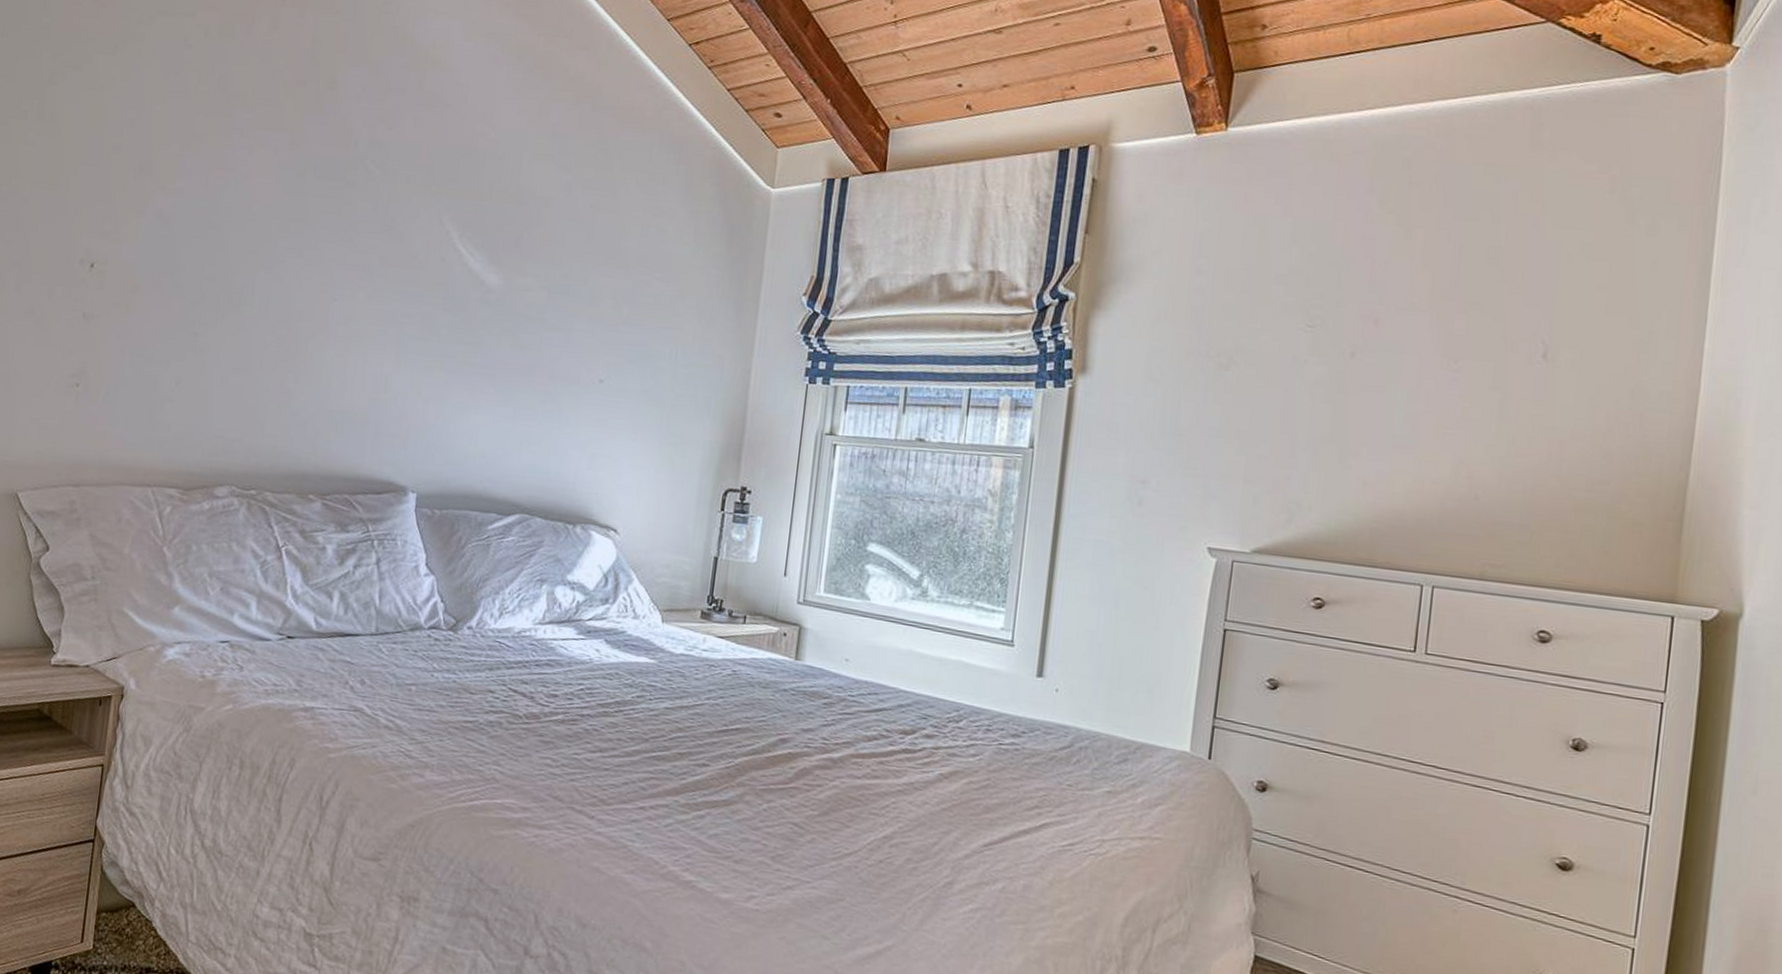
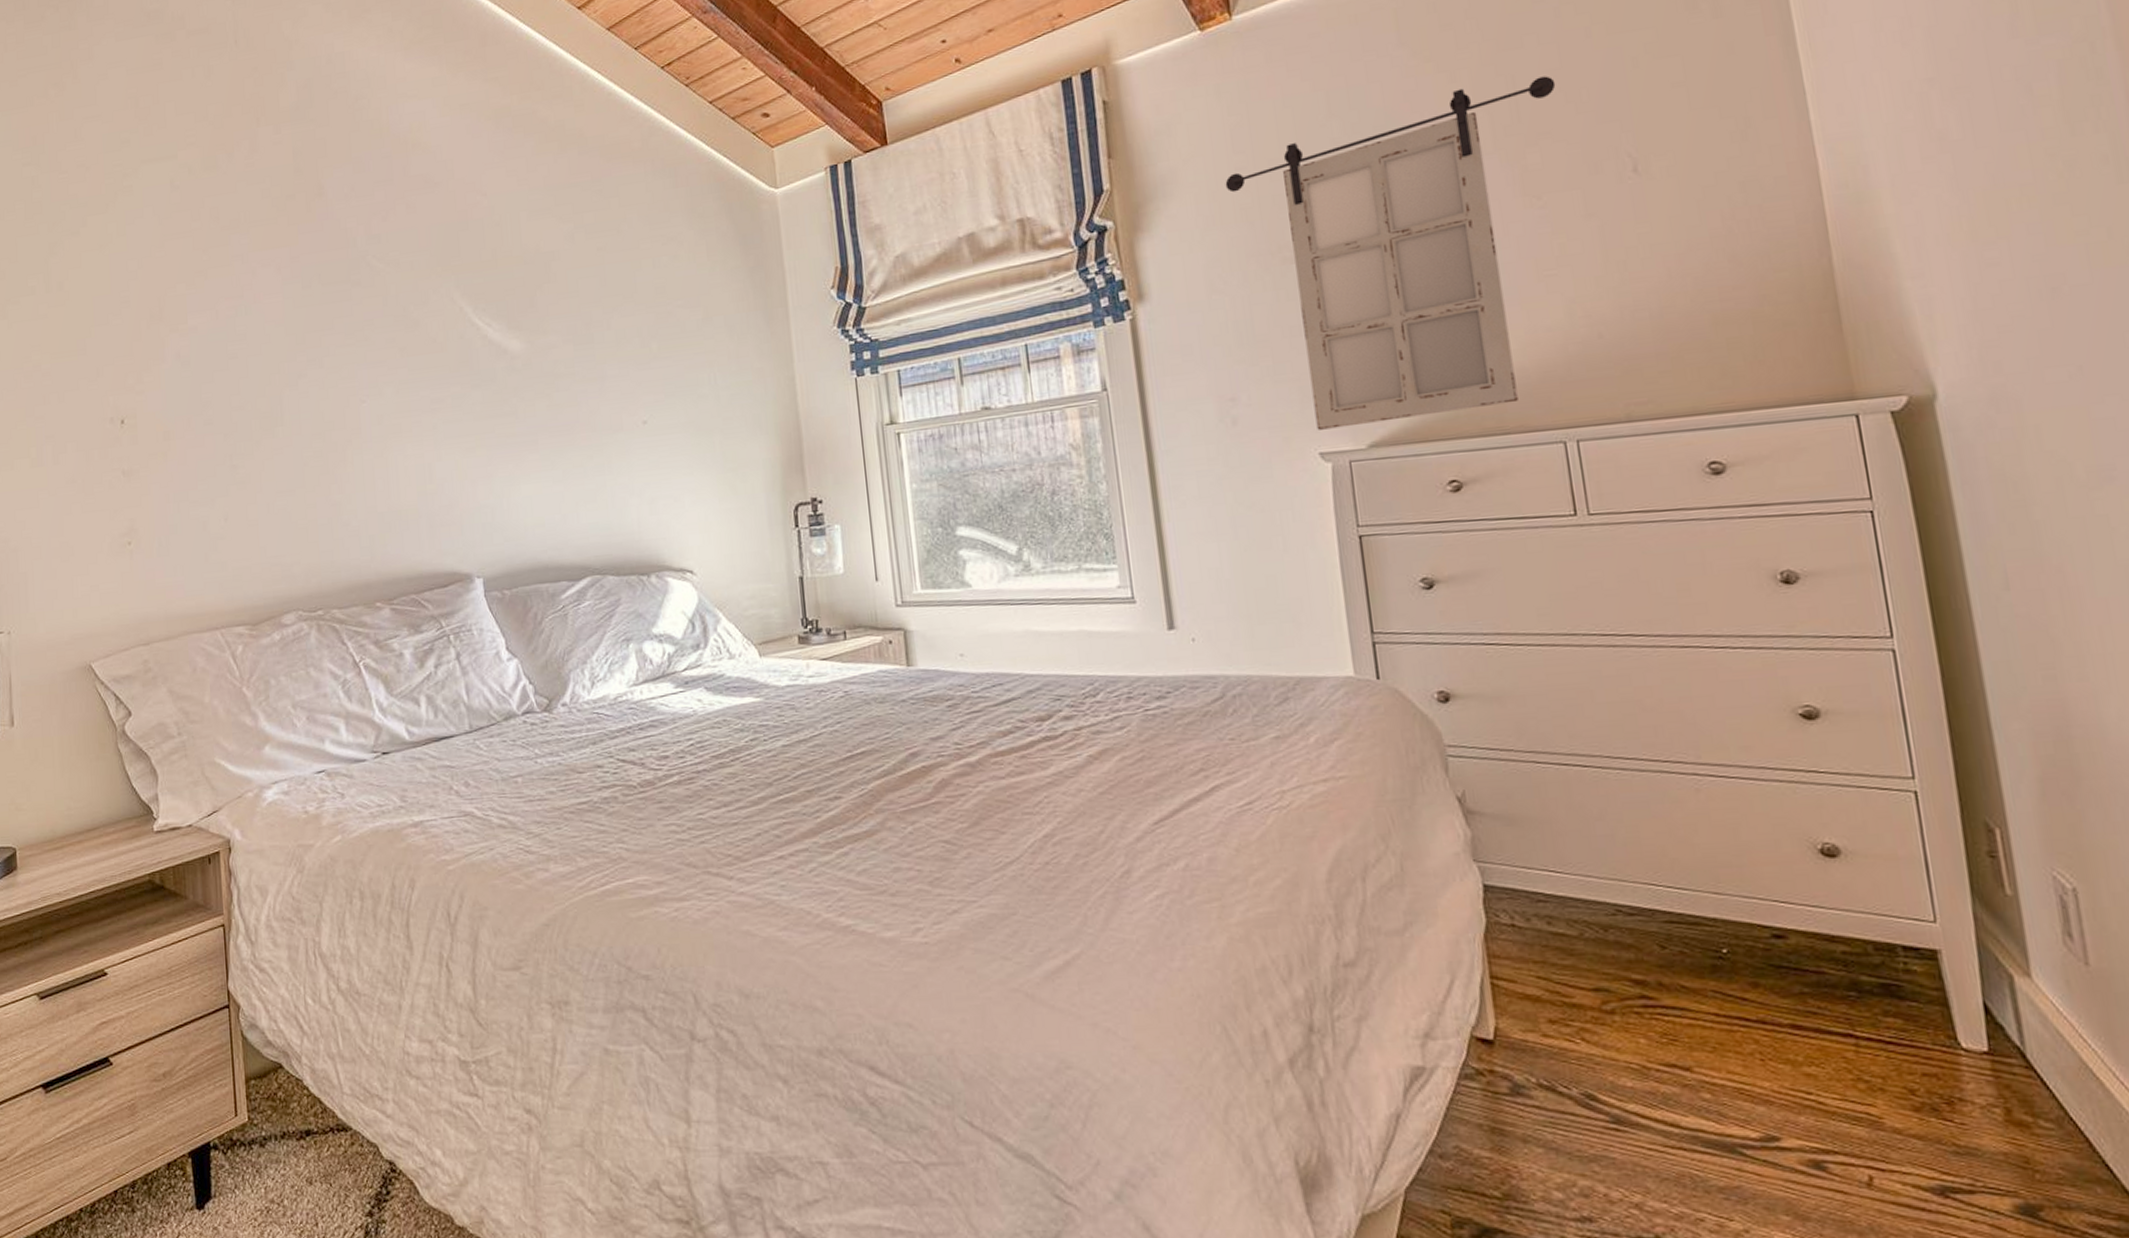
home mirror: none [1184,245,1497,541] -> present [1225,76,1556,430]

